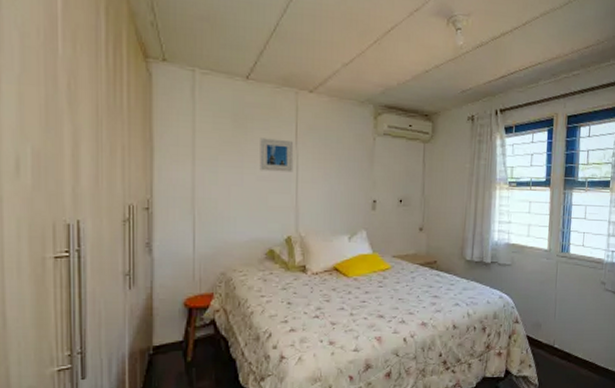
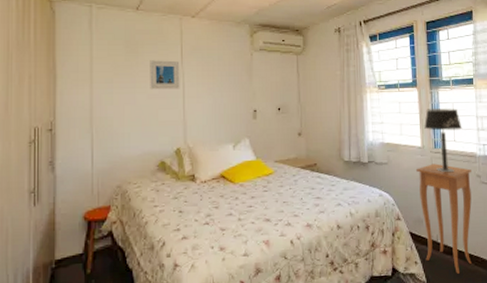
side table: none [539,268,597,378] -> present [415,163,472,274]
table lamp: none [553,209,593,278] -> present [424,107,463,173]

